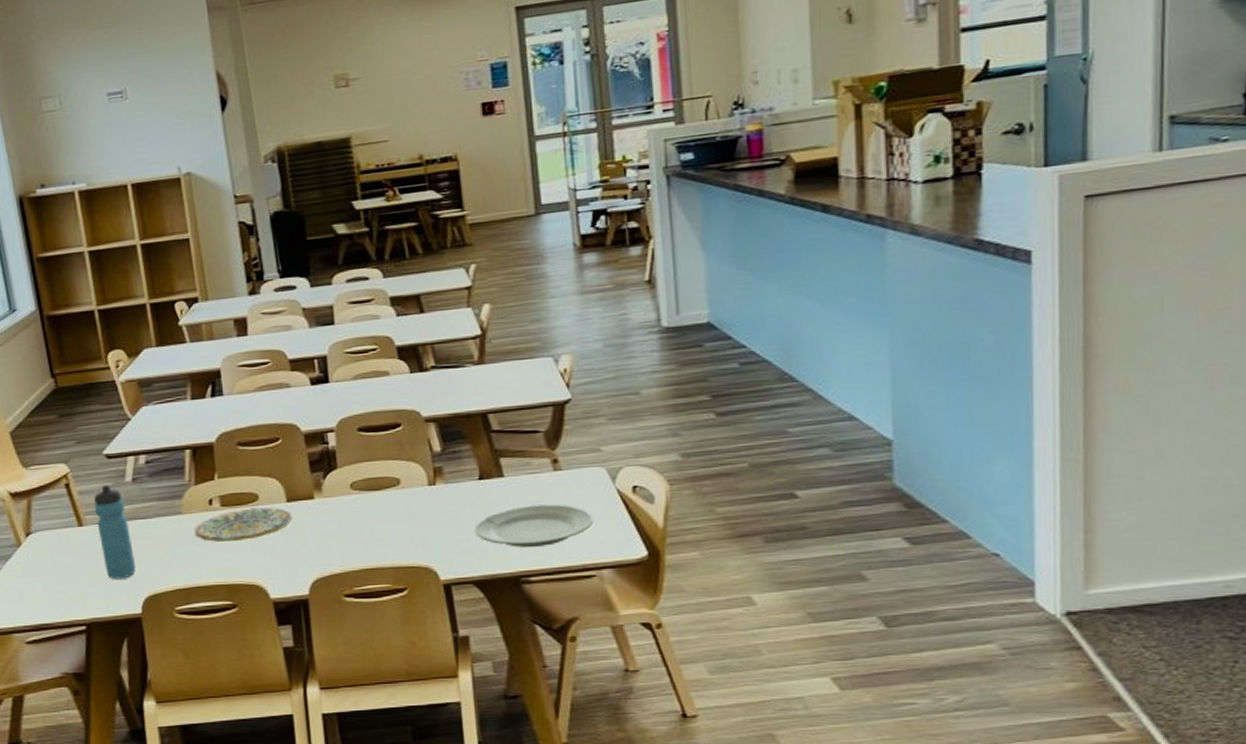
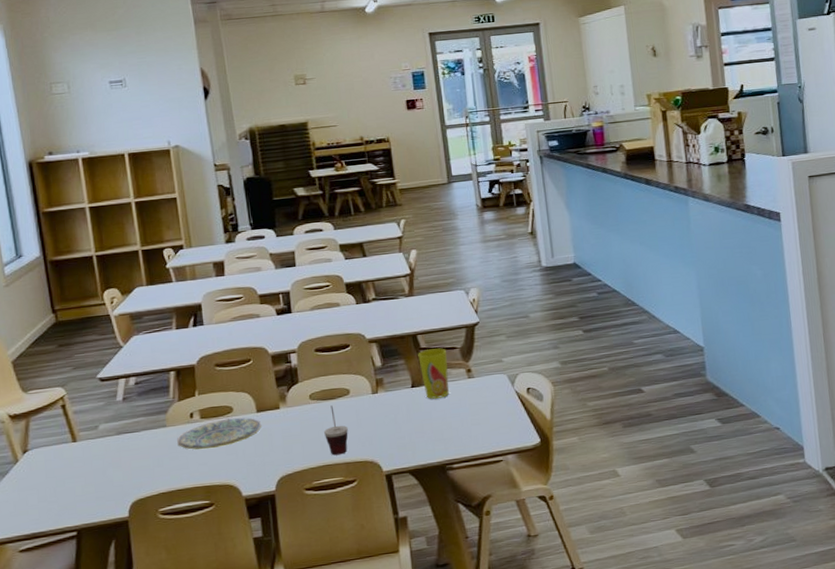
water bottle: present [94,484,137,579] -> none [87,404,125,488]
cup: none [367,498,398,558] -> present [323,405,348,456]
plate: present [475,504,594,547] -> none [409,405,500,441]
cup: none [488,431,528,495] -> present [418,348,449,399]

